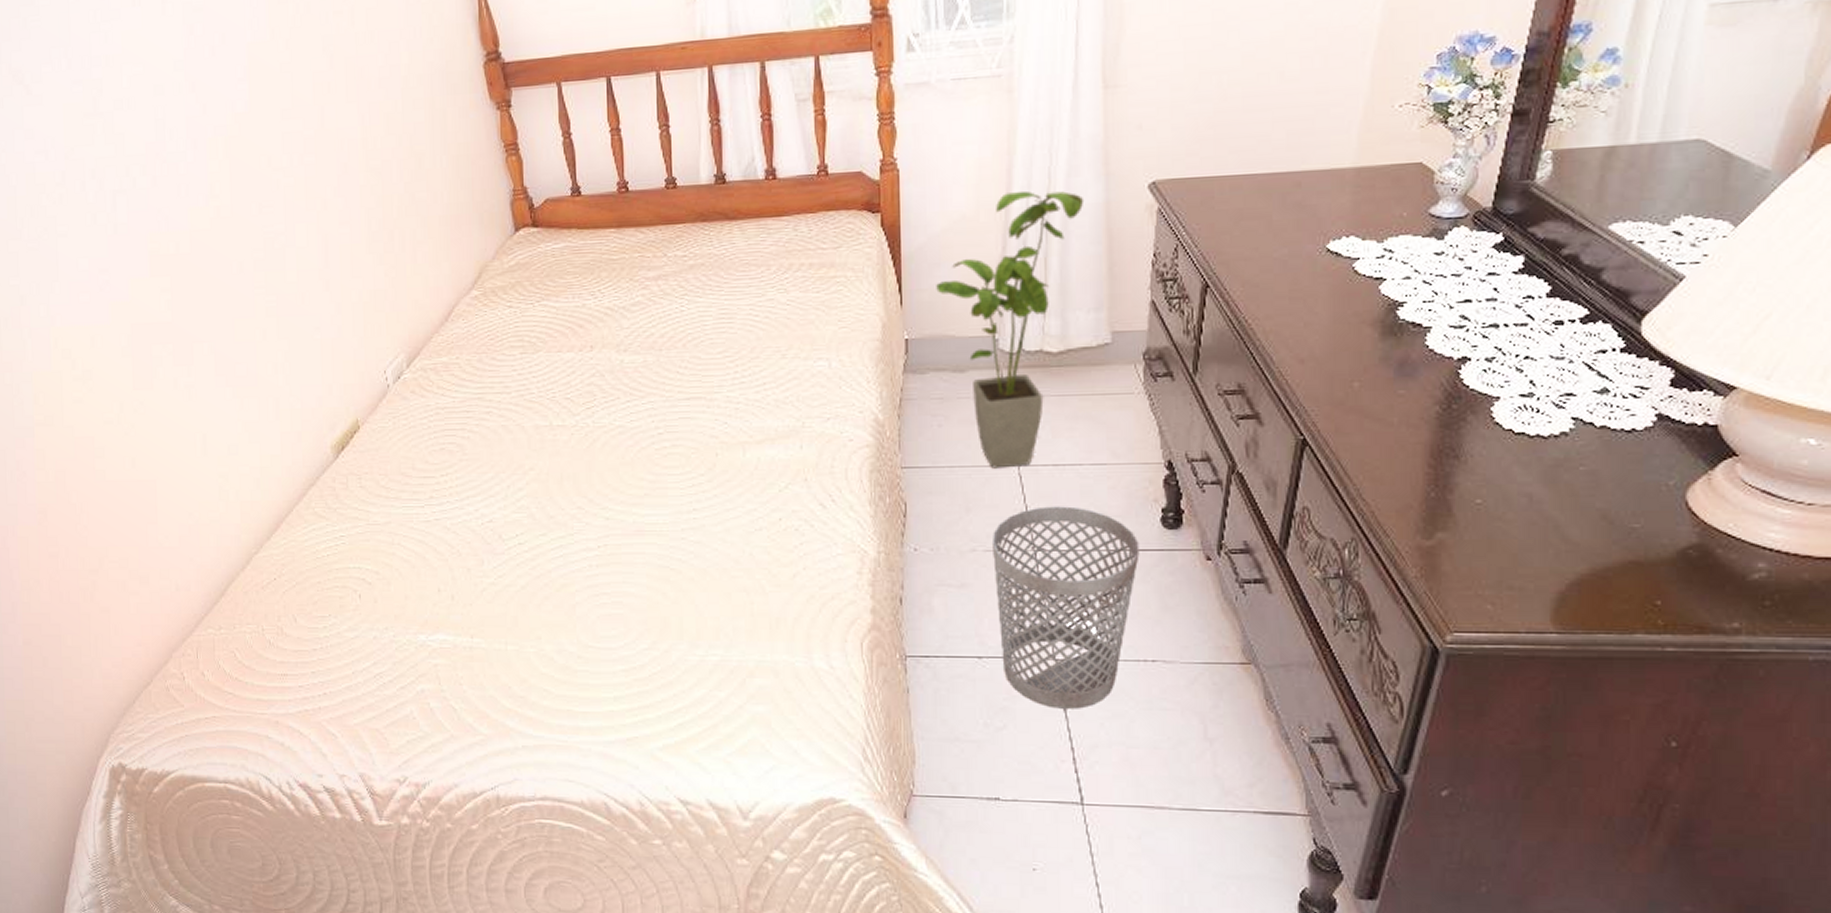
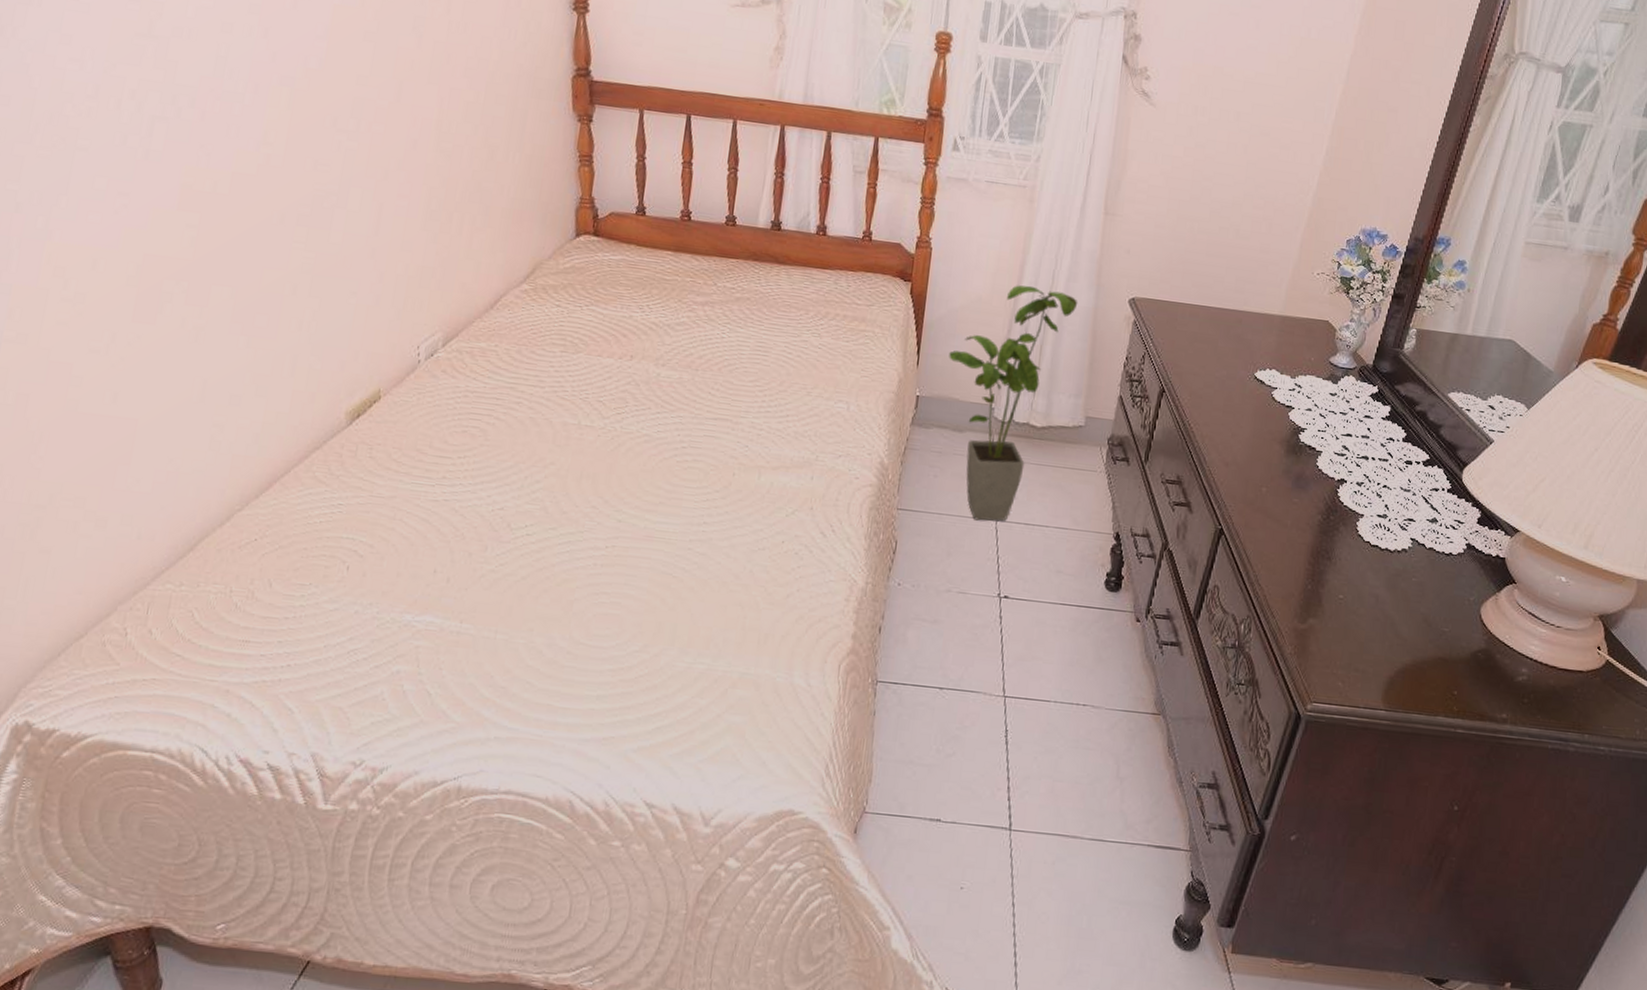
wastebasket: present [991,506,1140,709] -> none [959,559,1086,743]

